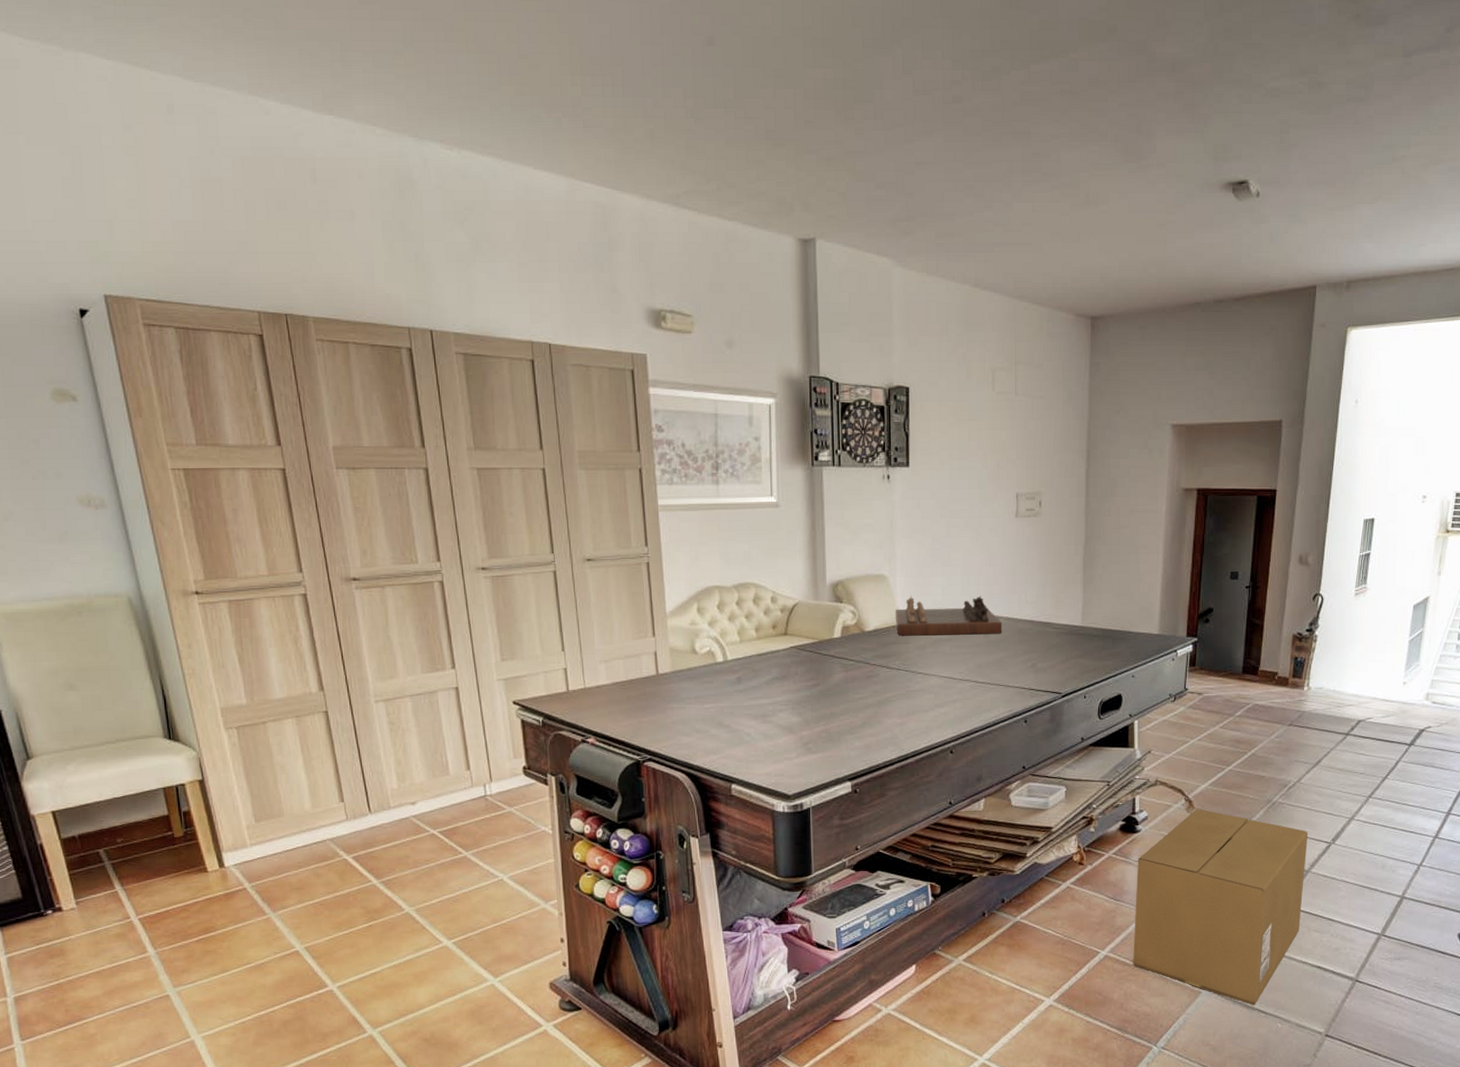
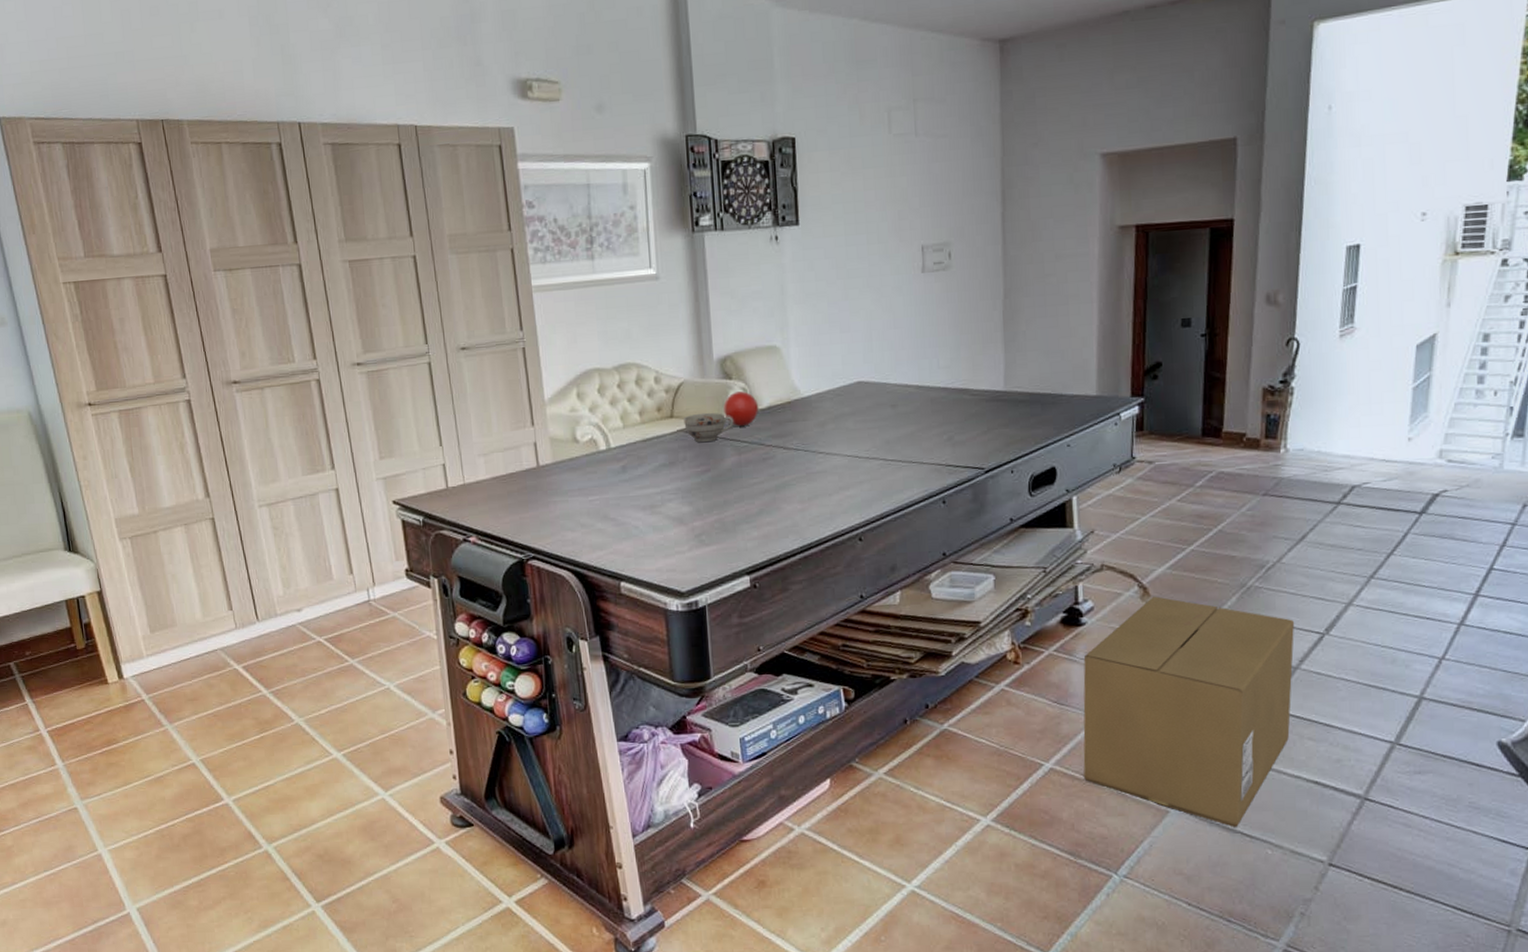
teacup: none [797,632,843,659] -> present [684,412,734,443]
ball: none [834,614,865,647] -> present [723,391,758,427]
chess set: present [895,595,1002,636] -> none [790,362,912,413]

